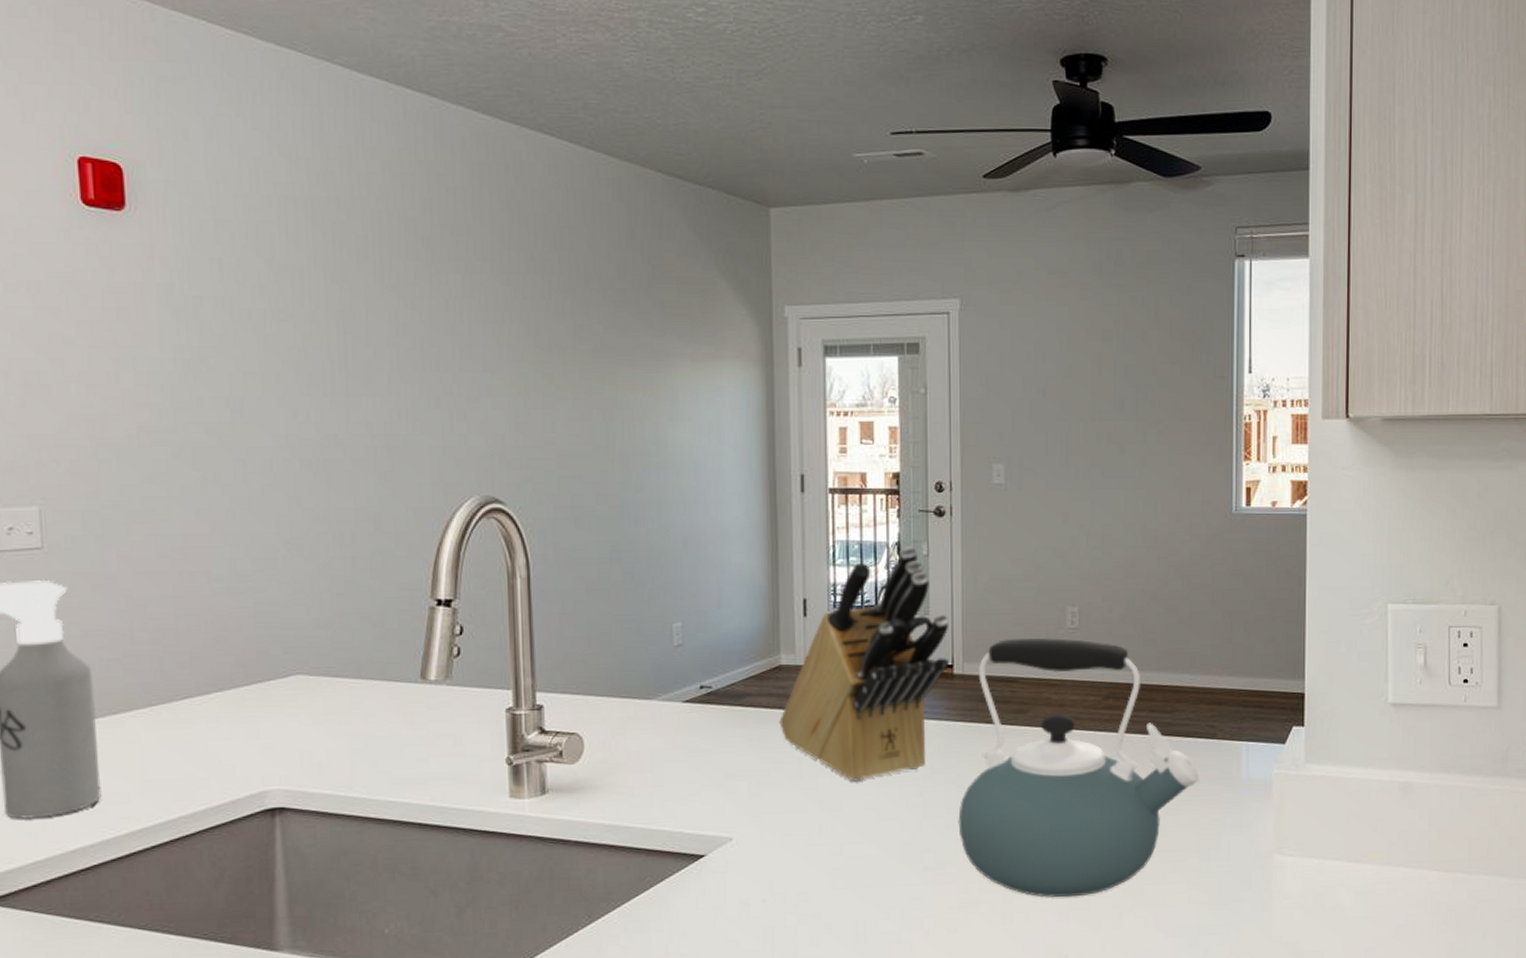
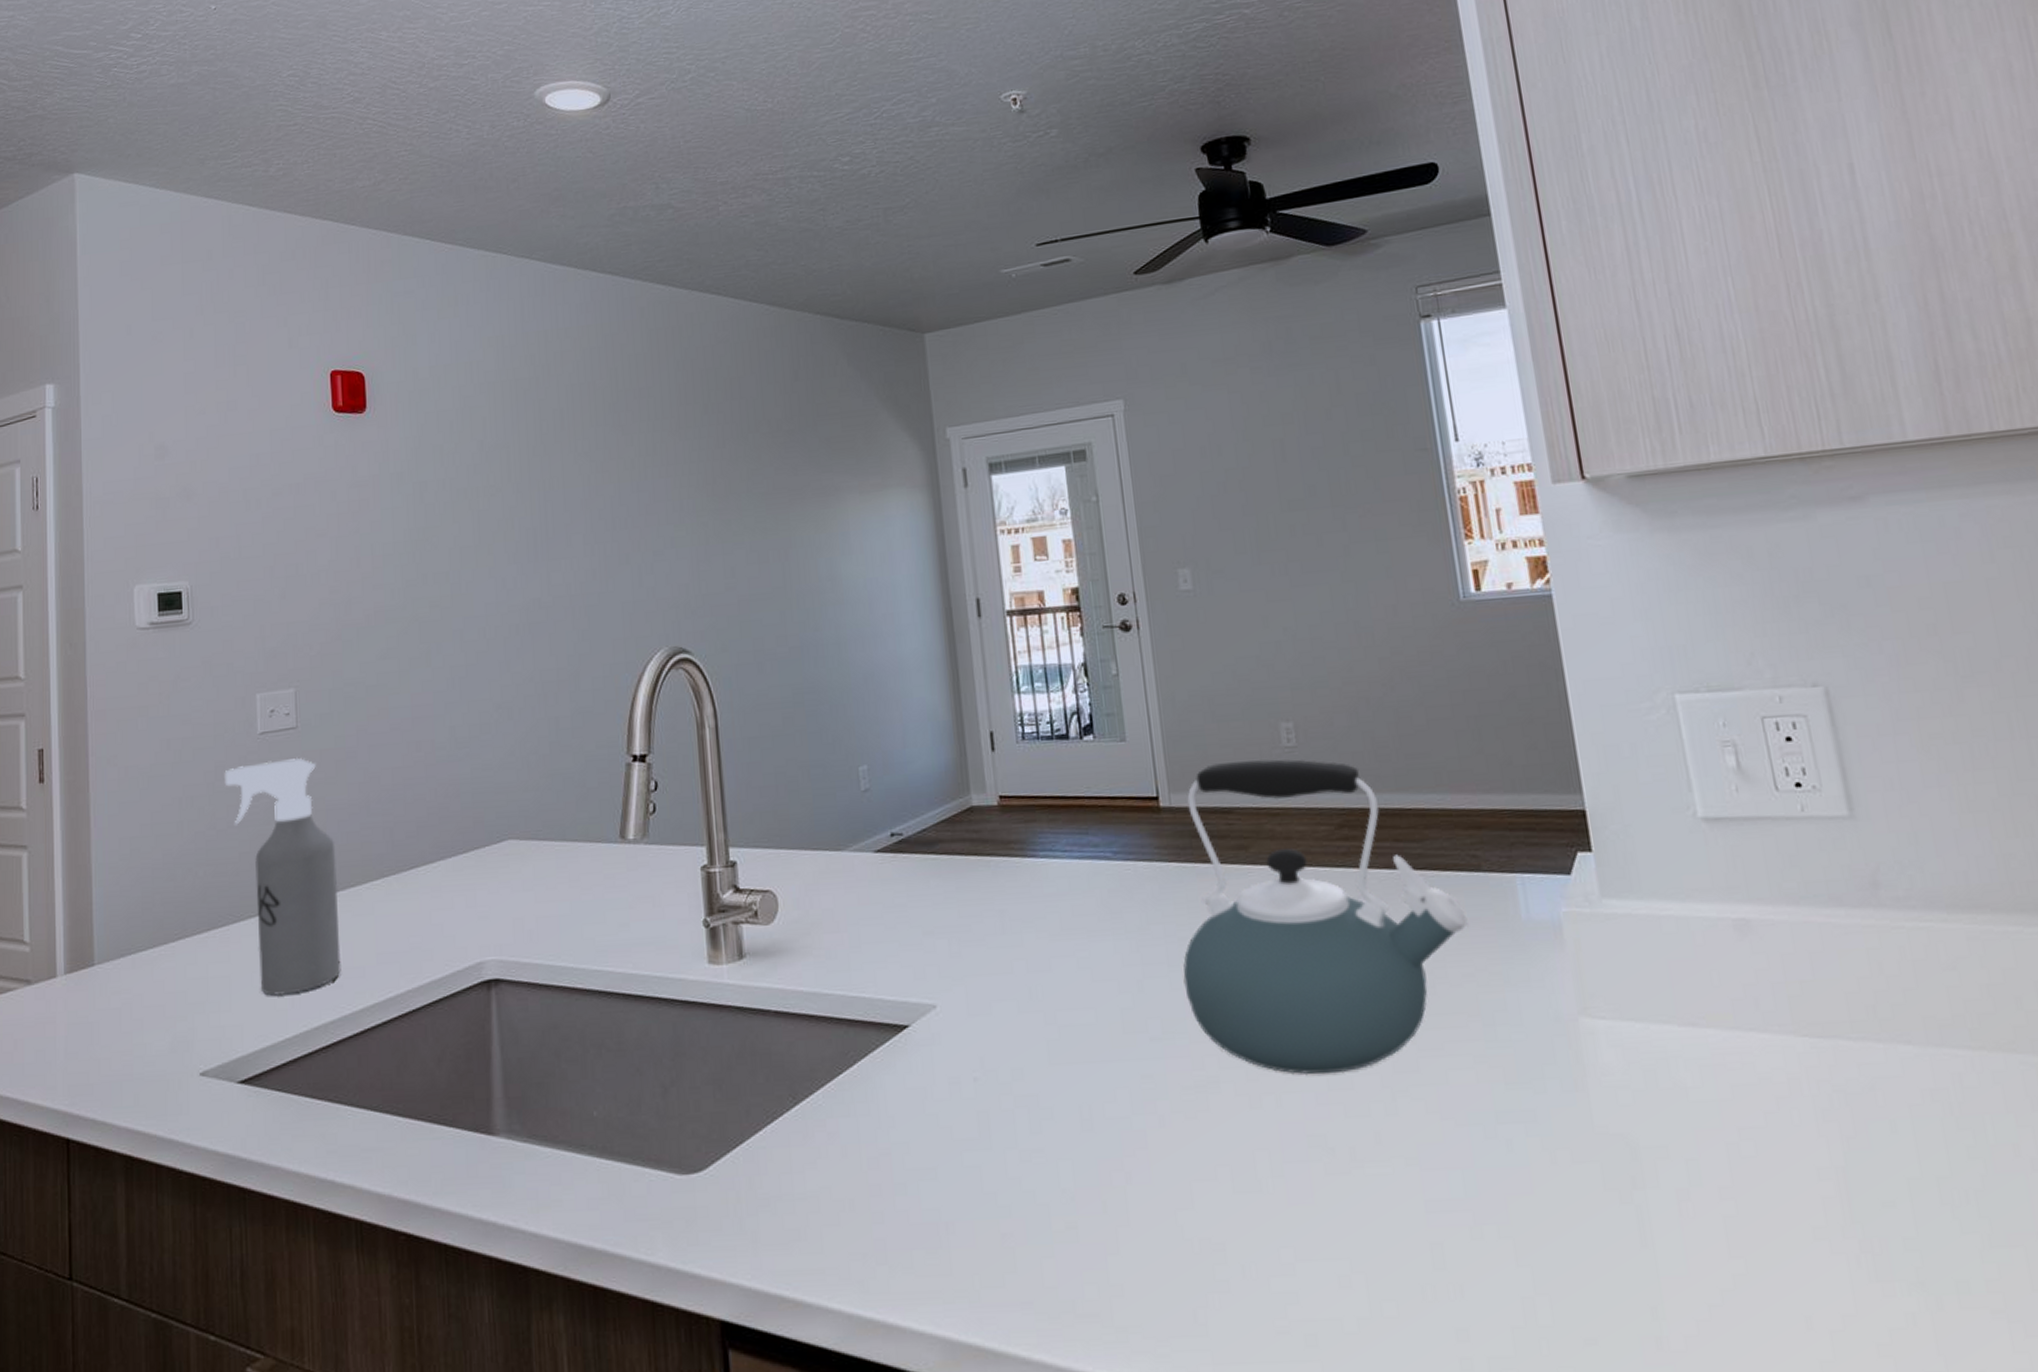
knife block: present [779,546,950,782] -> none [975,666,1154,936]

